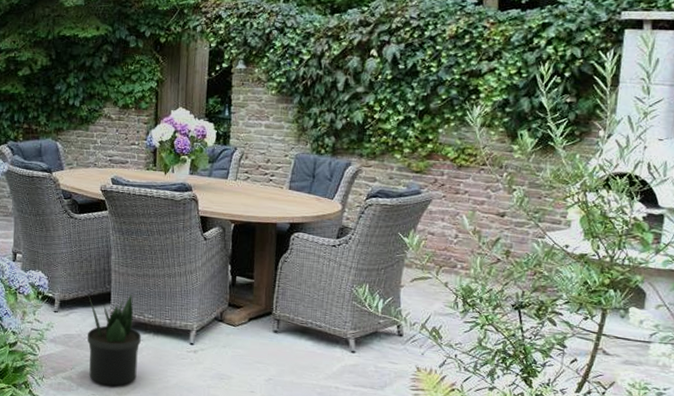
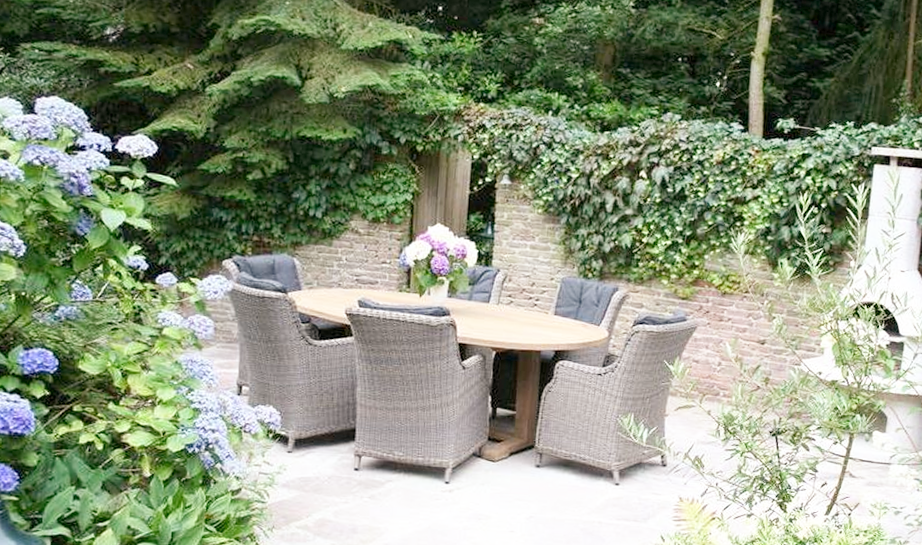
planter: present [87,294,141,387] -> none [327,430,390,534]

